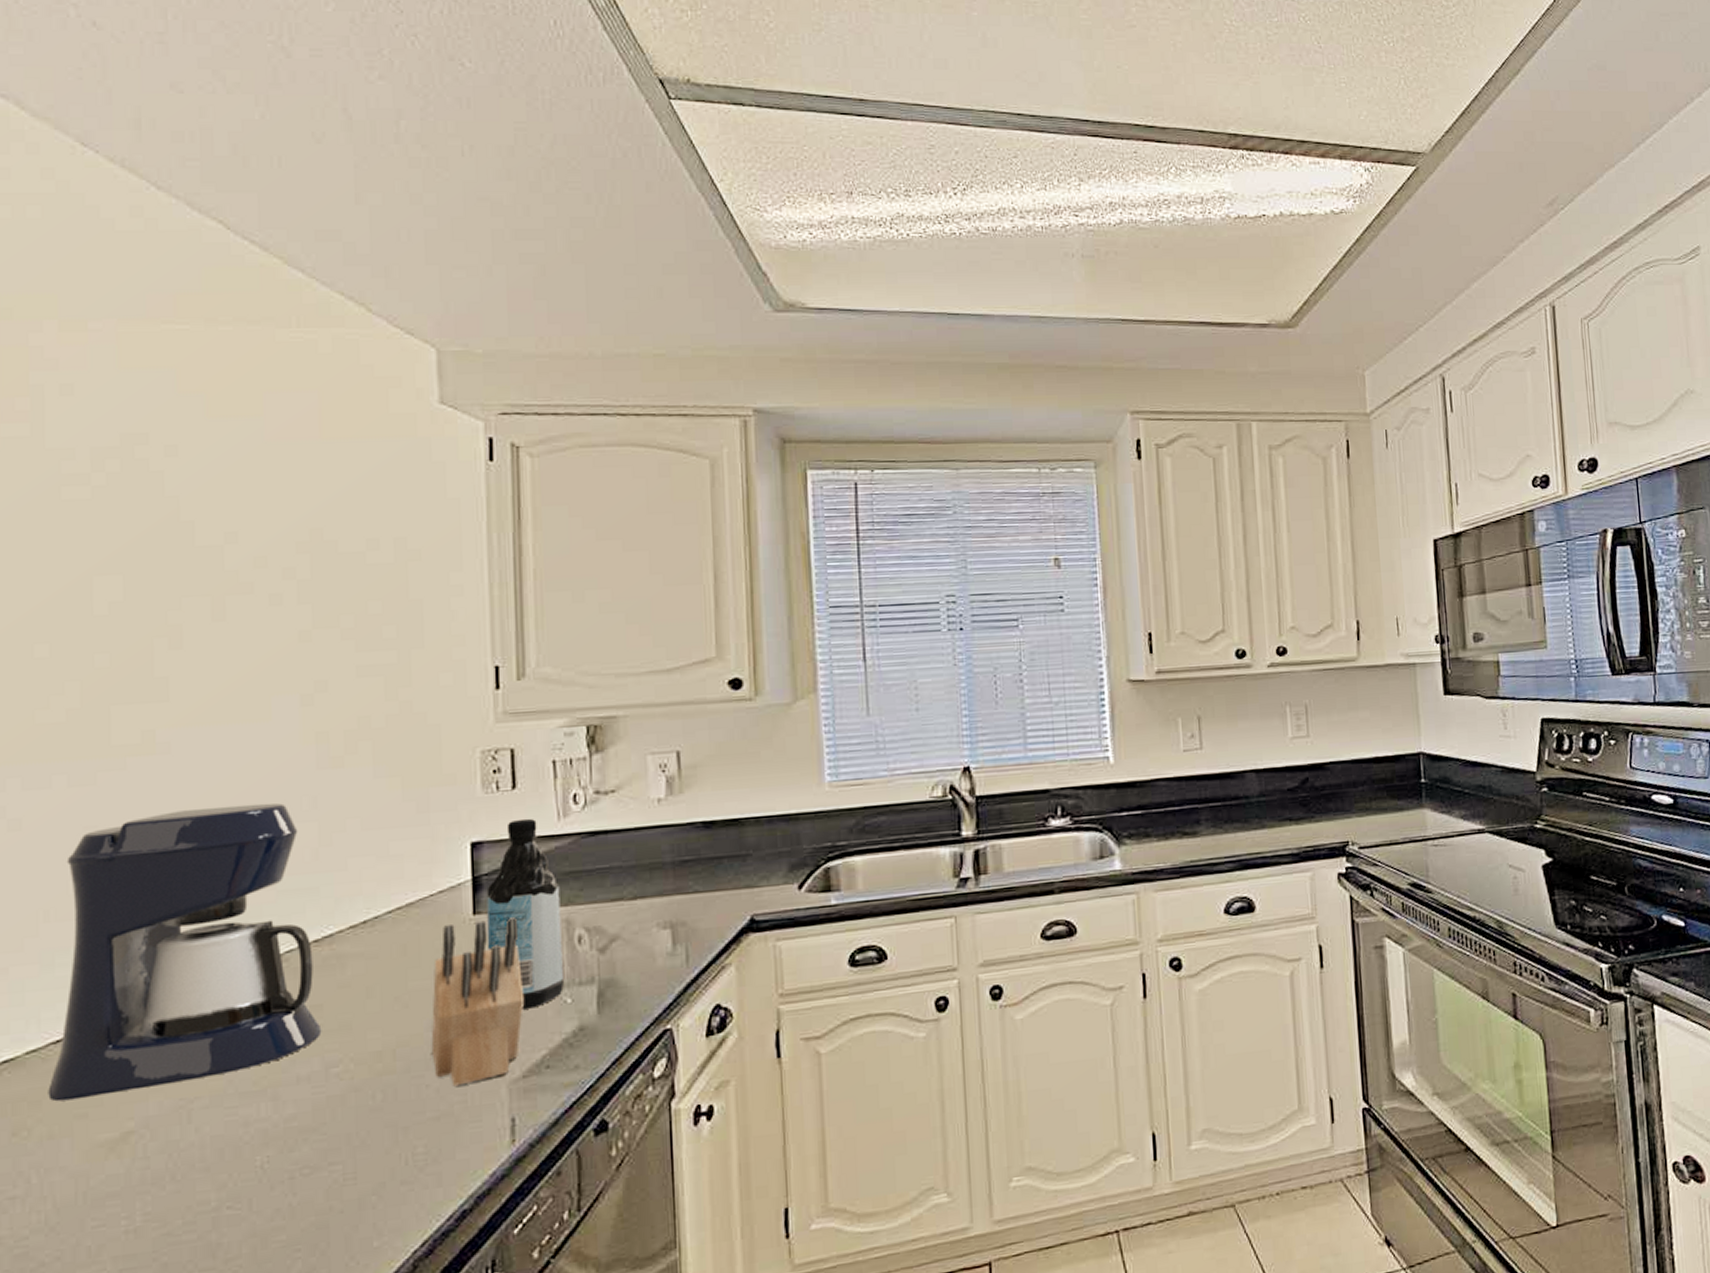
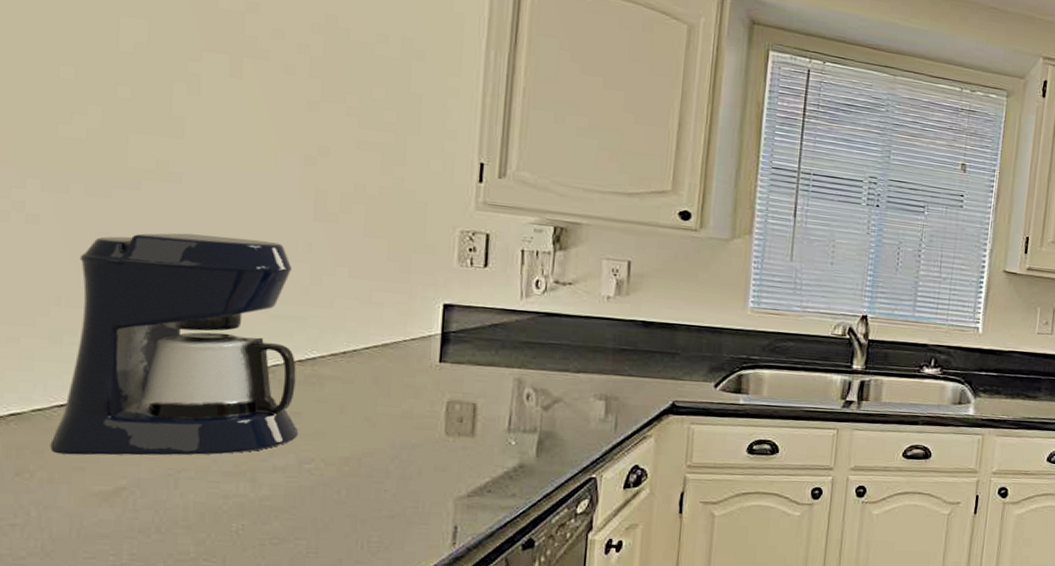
knife block: present [431,917,524,1086] -> none [392,367,477,495]
water bottle: present [486,818,564,1010] -> none [448,292,516,444]

